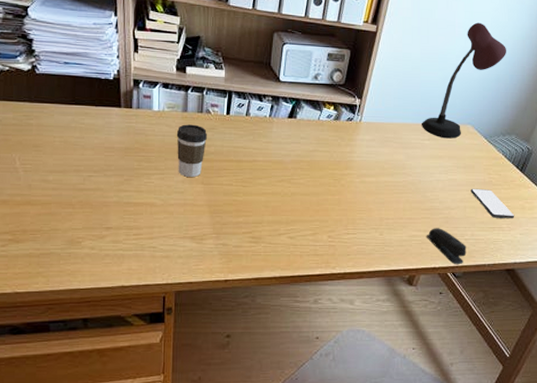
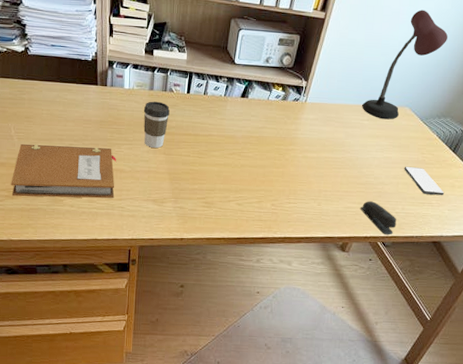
notebook: none [15,177,146,240] -> present [11,143,117,198]

